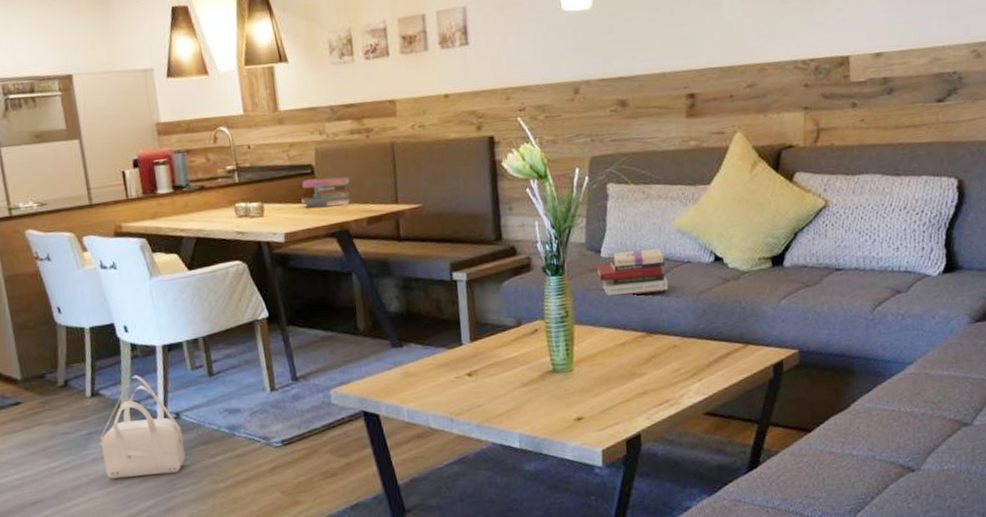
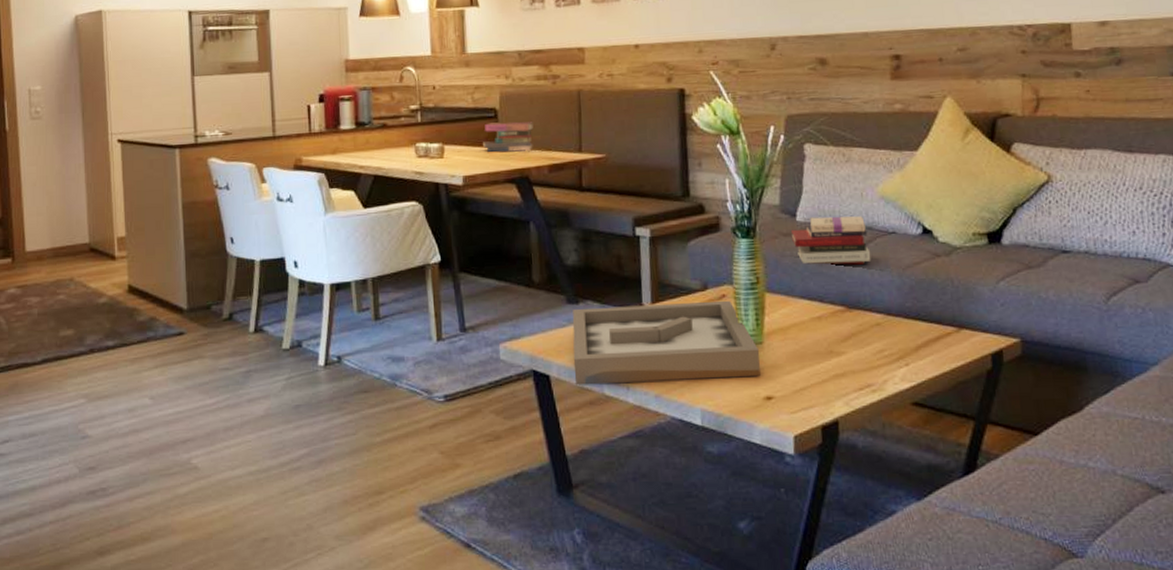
handbag: present [99,375,186,479] -> none [257,313,344,422]
decorative tray: none [397,334,571,422] -> present [572,300,760,386]

